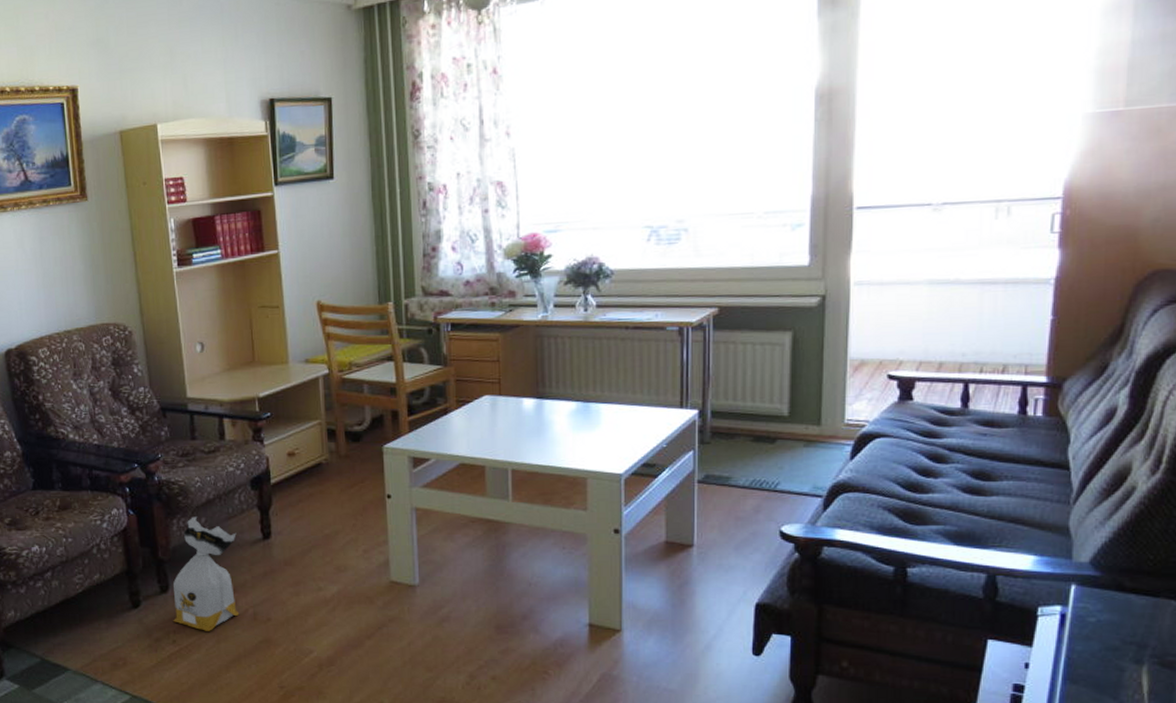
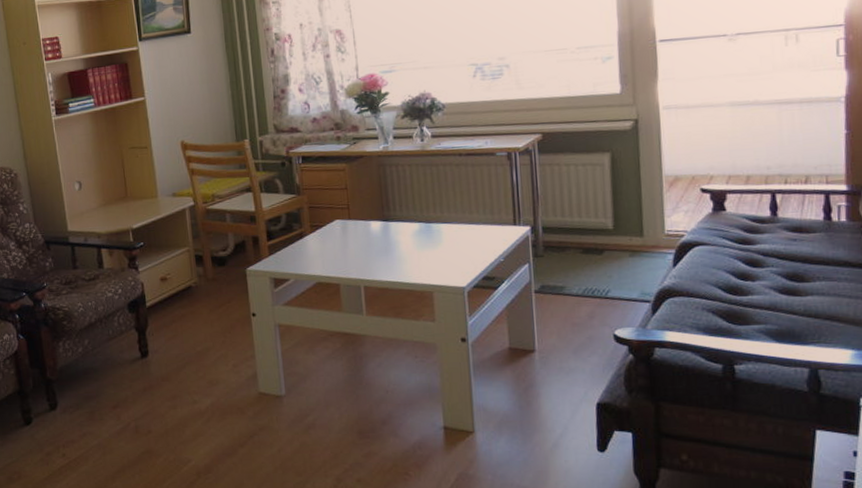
bag: present [173,516,240,631] -> none [61,339,123,445]

